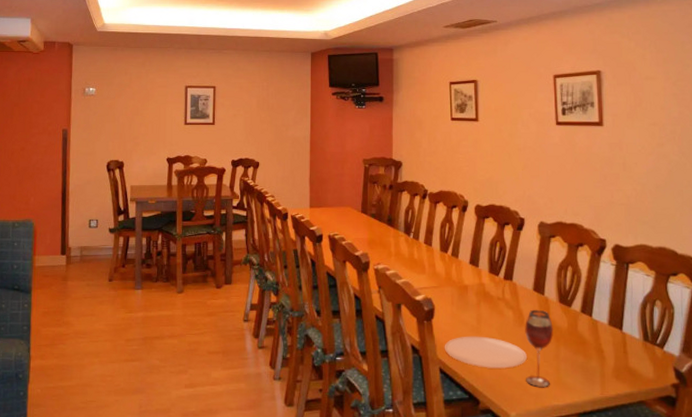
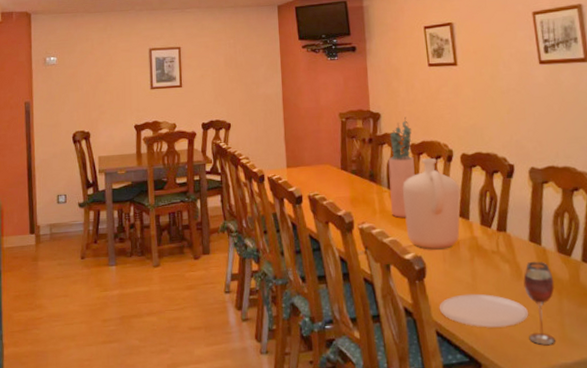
vase: none [405,167,431,262] -> present [388,117,415,218]
water jug: none [417,206,472,293] -> present [402,158,460,250]

